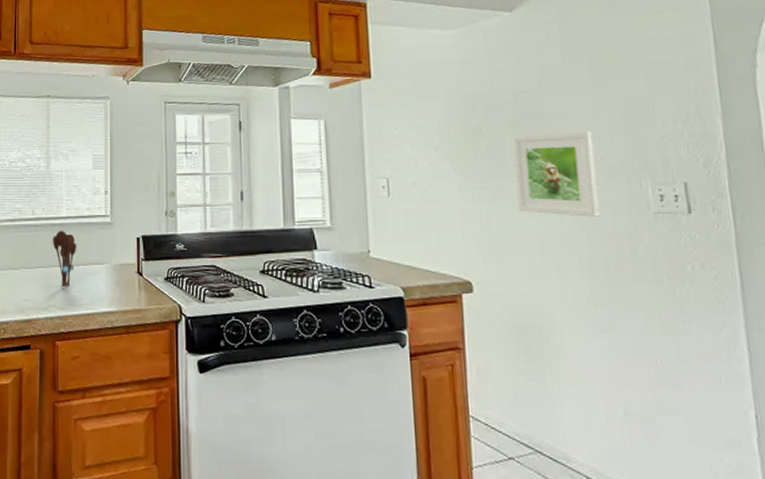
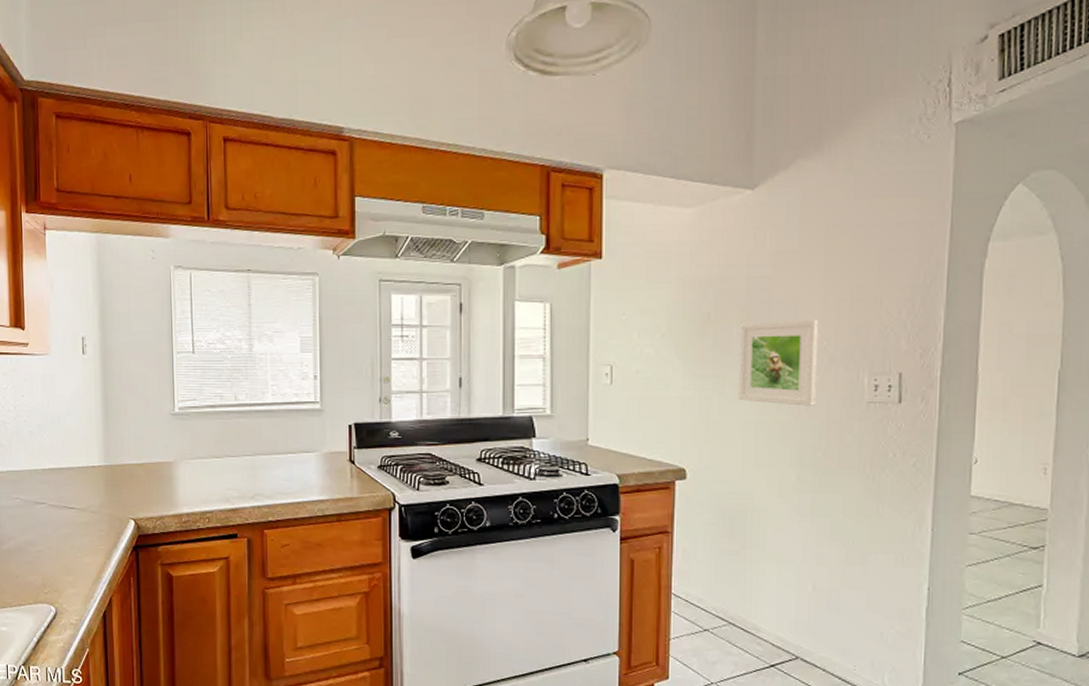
utensil holder: present [52,230,77,287] -> none [257,417,285,476]

